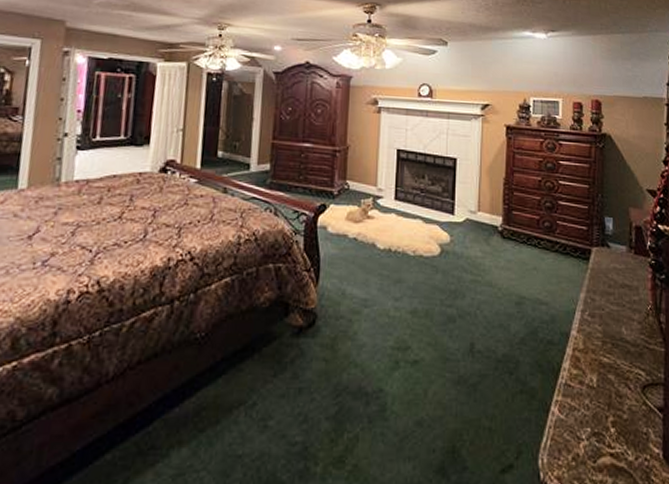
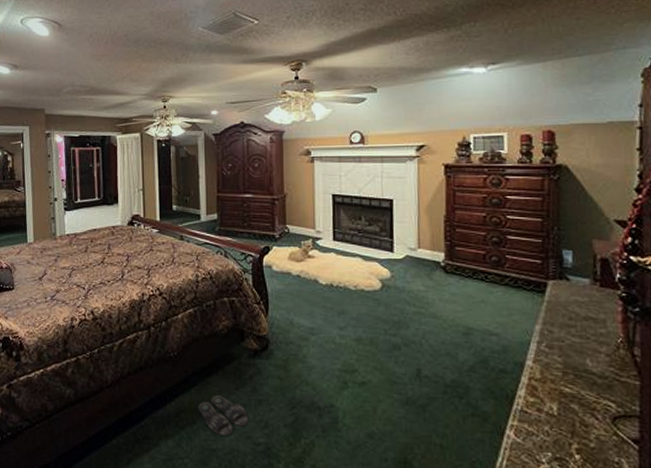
slippers: none [224,386,285,438] -> present [198,396,248,437]

